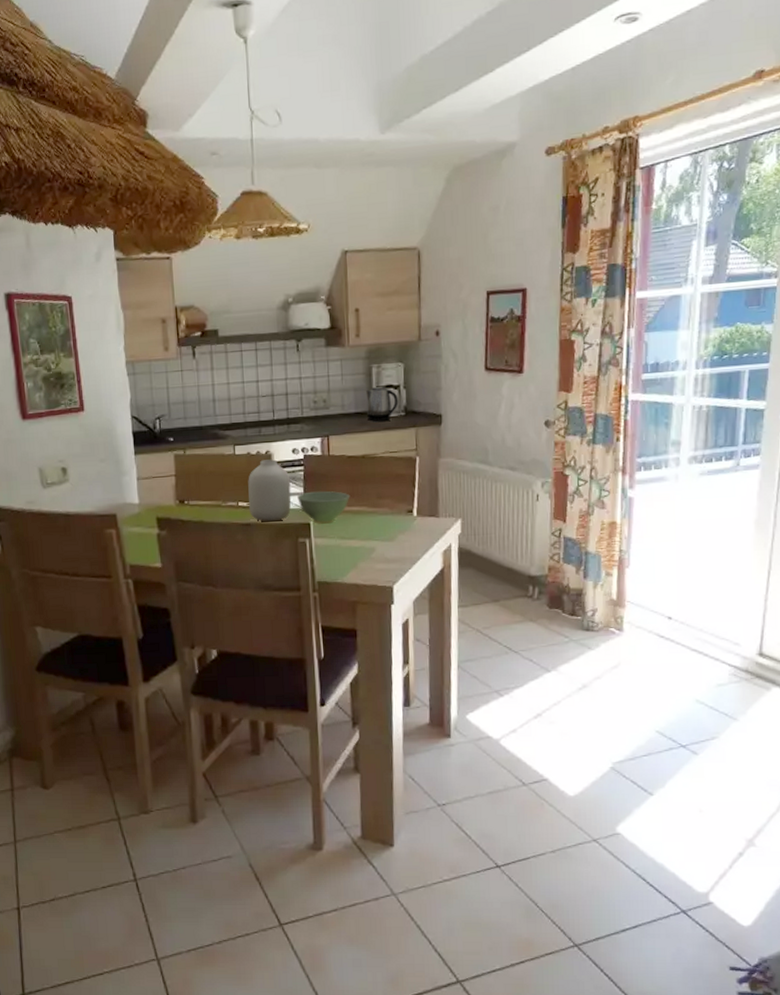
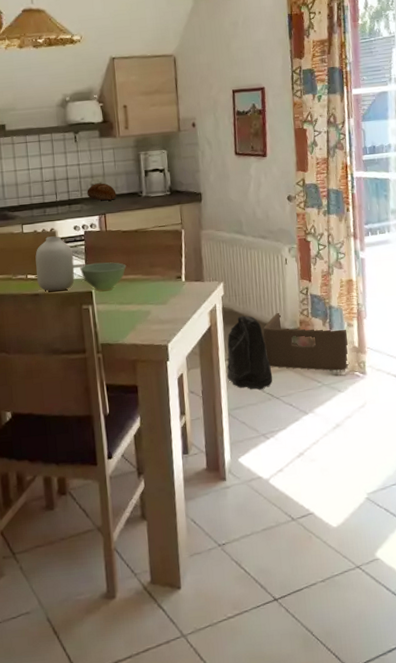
bread: none [308,400,342,421] -> present [87,183,117,201]
kettle: present [366,386,399,422] -> none [136,170,164,201]
backpack: none [458,557,512,641] -> present [226,315,273,390]
basket: none [504,556,605,625] -> present [262,312,350,371]

